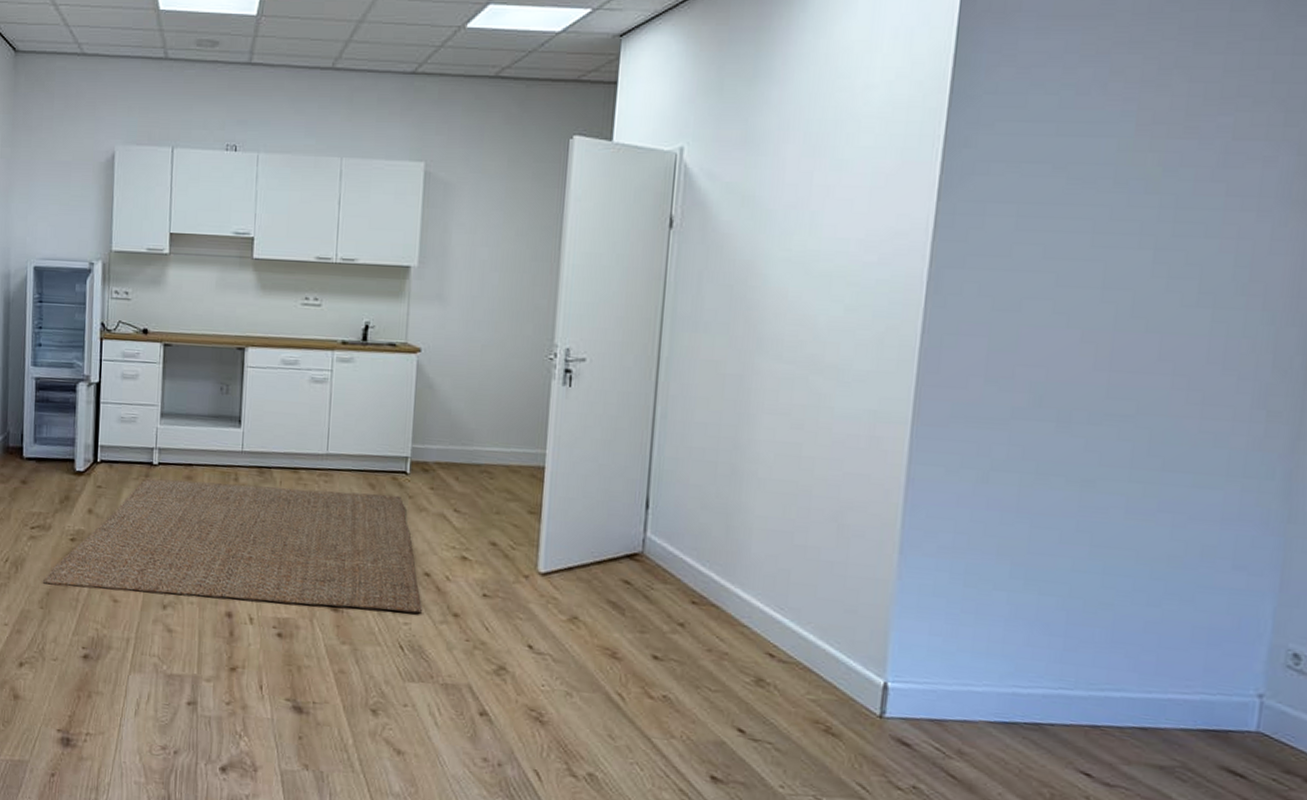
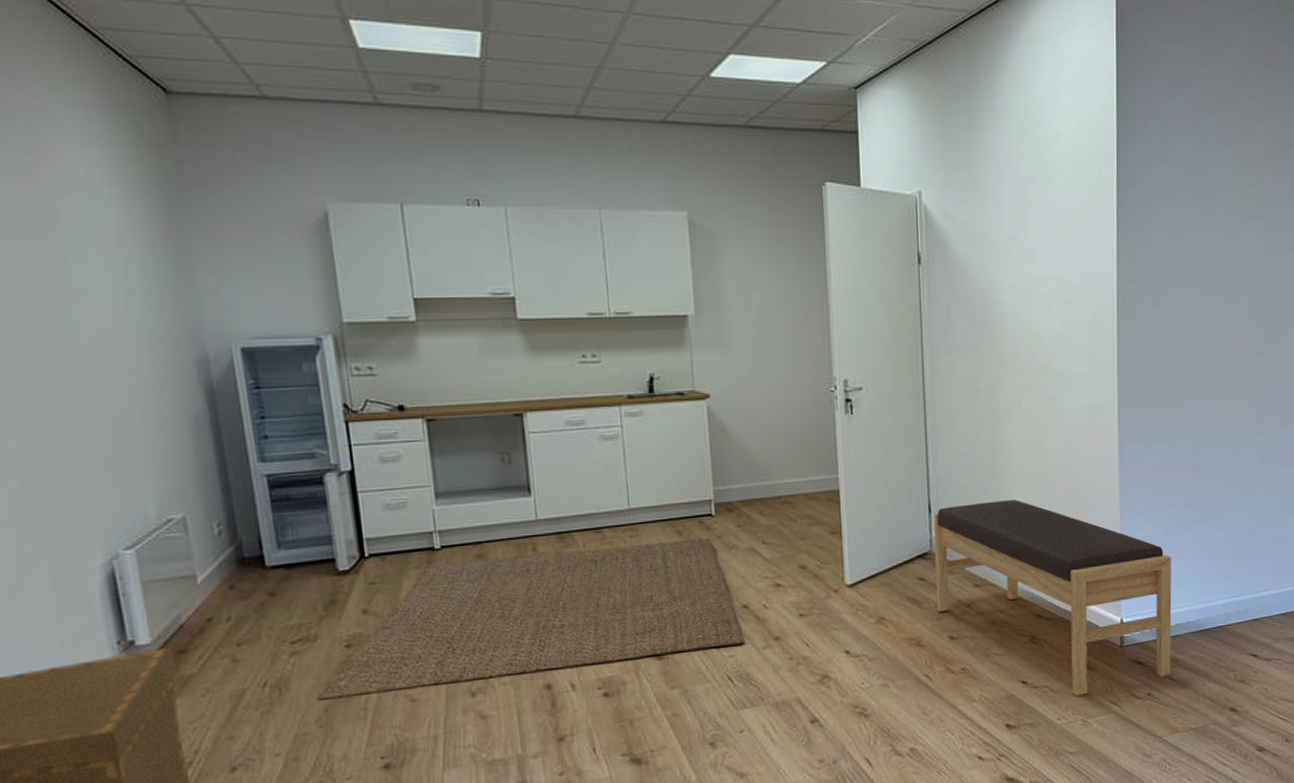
bench: none [641,505,969,771] -> present [933,500,1172,697]

